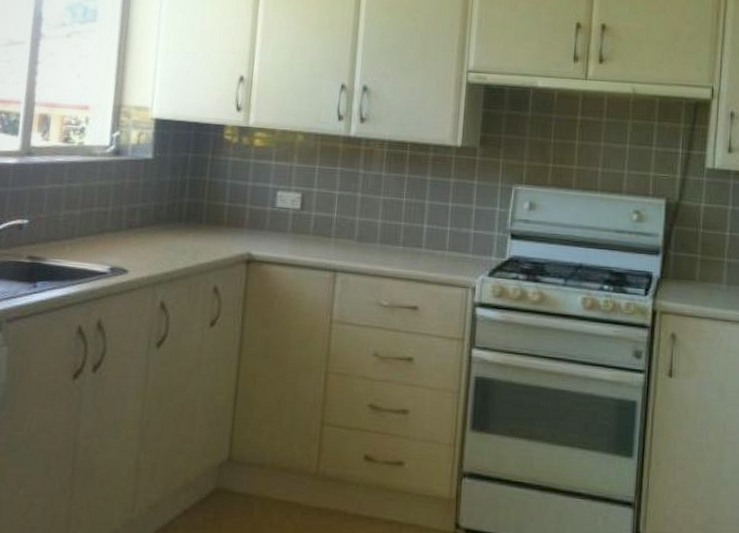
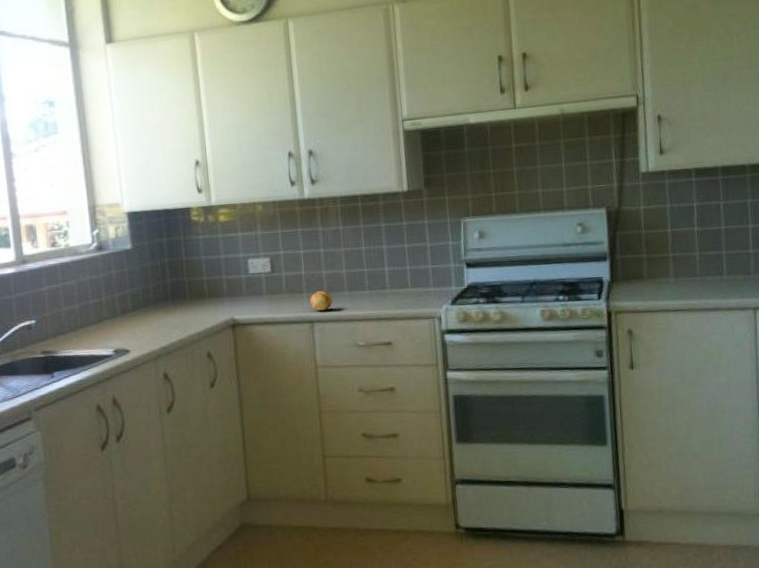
fruit: none [337,238,362,261] -> present [310,290,333,312]

